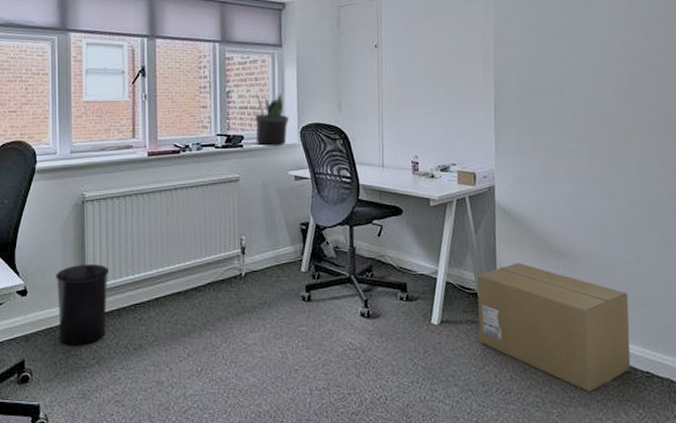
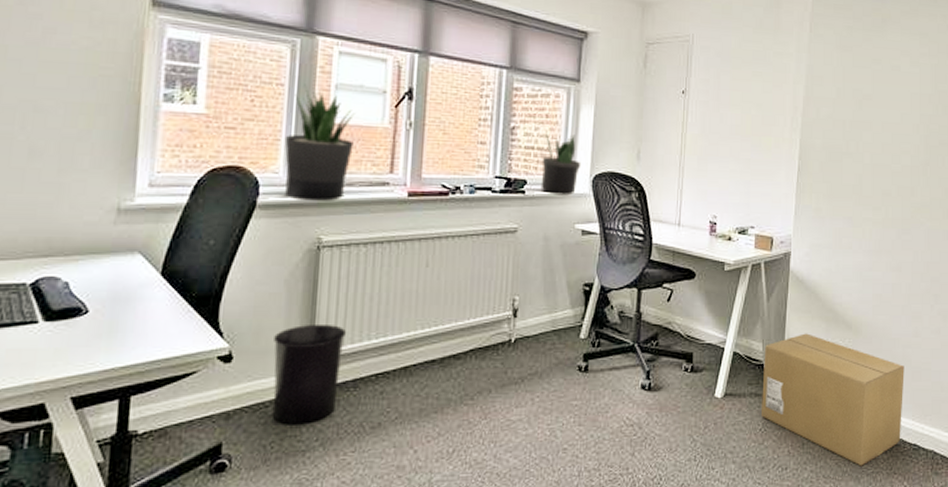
planter: none [52,72,103,166] -> present [284,84,356,203]

